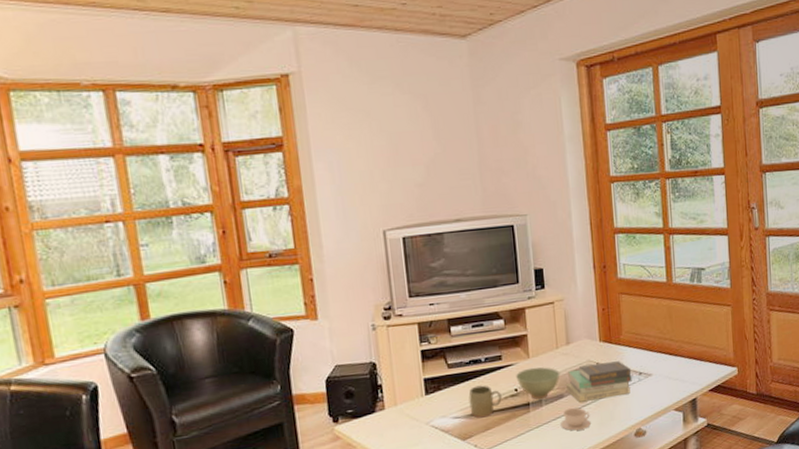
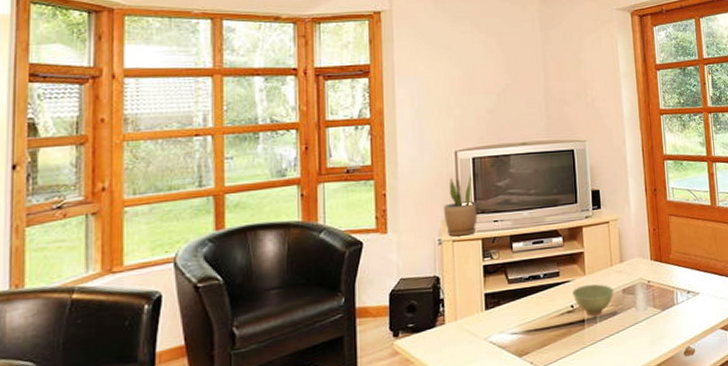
potted plant: none [375,254,412,322] -> present [444,173,477,237]
mug: present [468,385,502,418] -> none [527,301,559,334]
teacup: present [560,407,591,431] -> none [614,324,642,349]
books: present [565,361,632,402] -> none [618,279,681,320]

